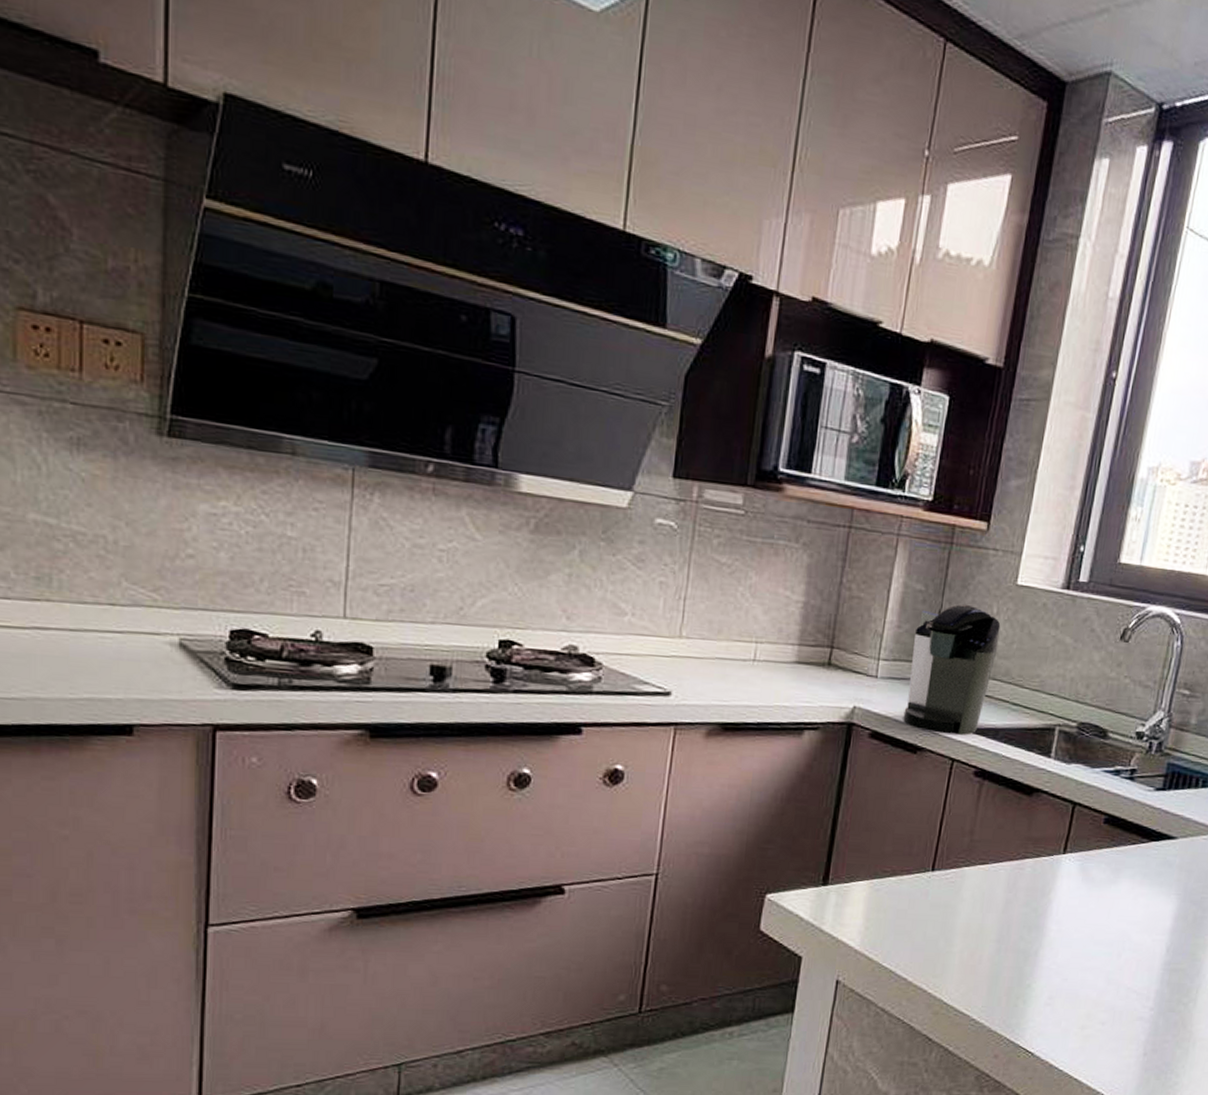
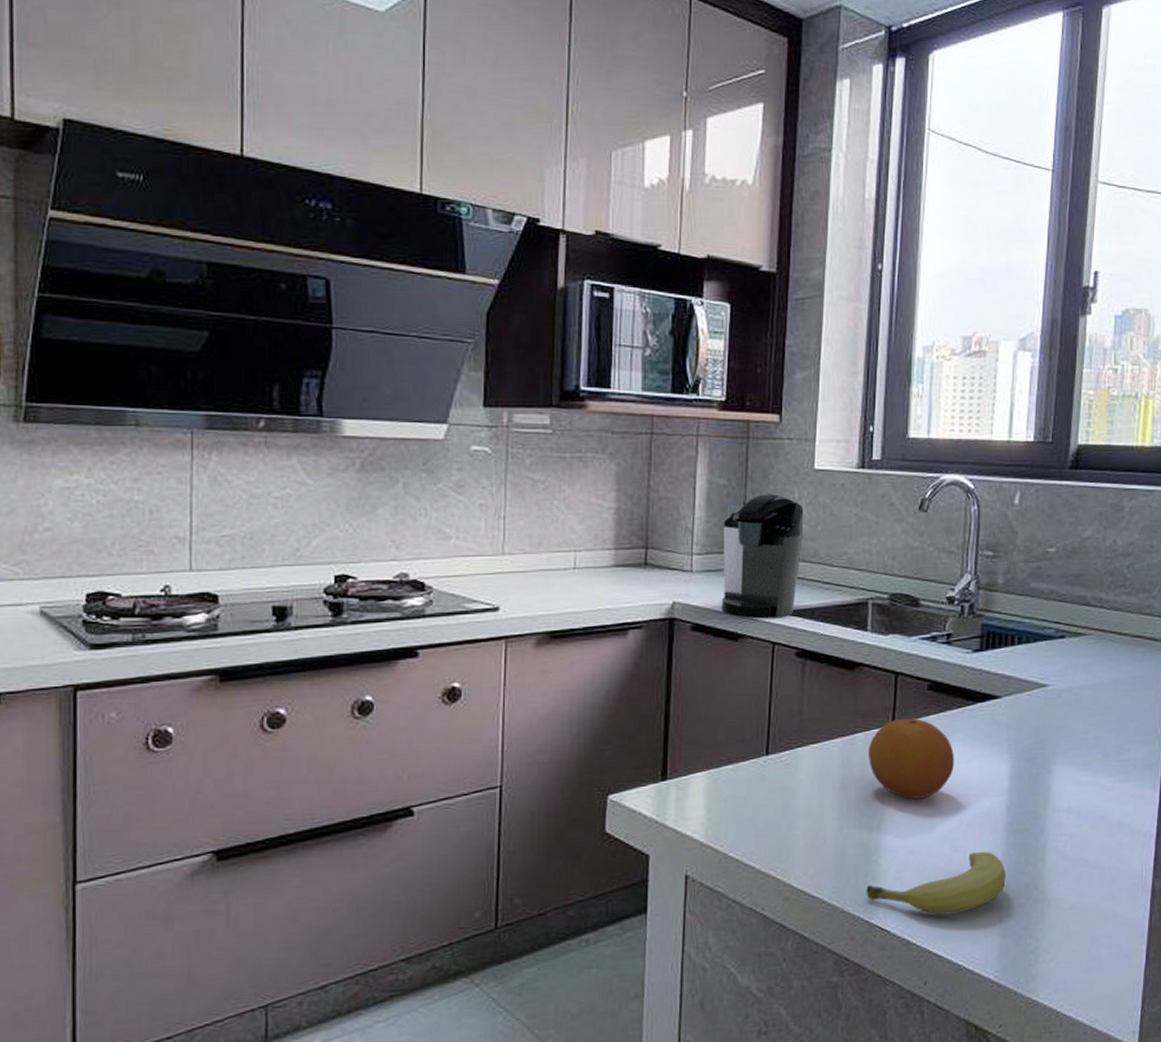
fruit: none [1015,986,1157,1044] -> present [866,851,1006,915]
fruit: none [1035,849,1122,930] -> present [869,718,955,799]

